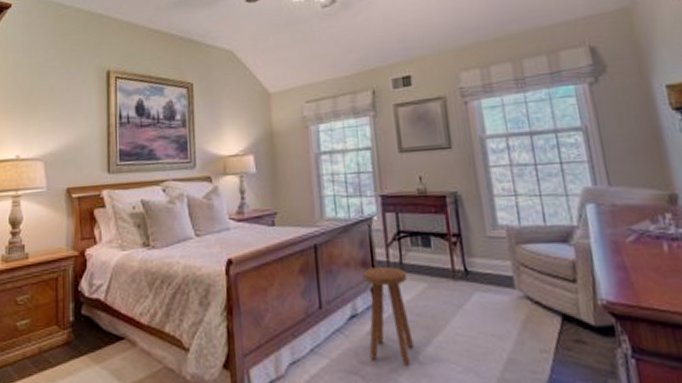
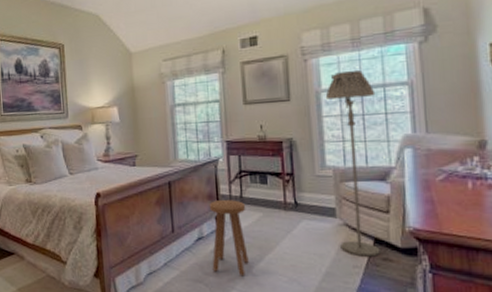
floor lamp: none [491,114,571,338] -> present [325,70,380,257]

